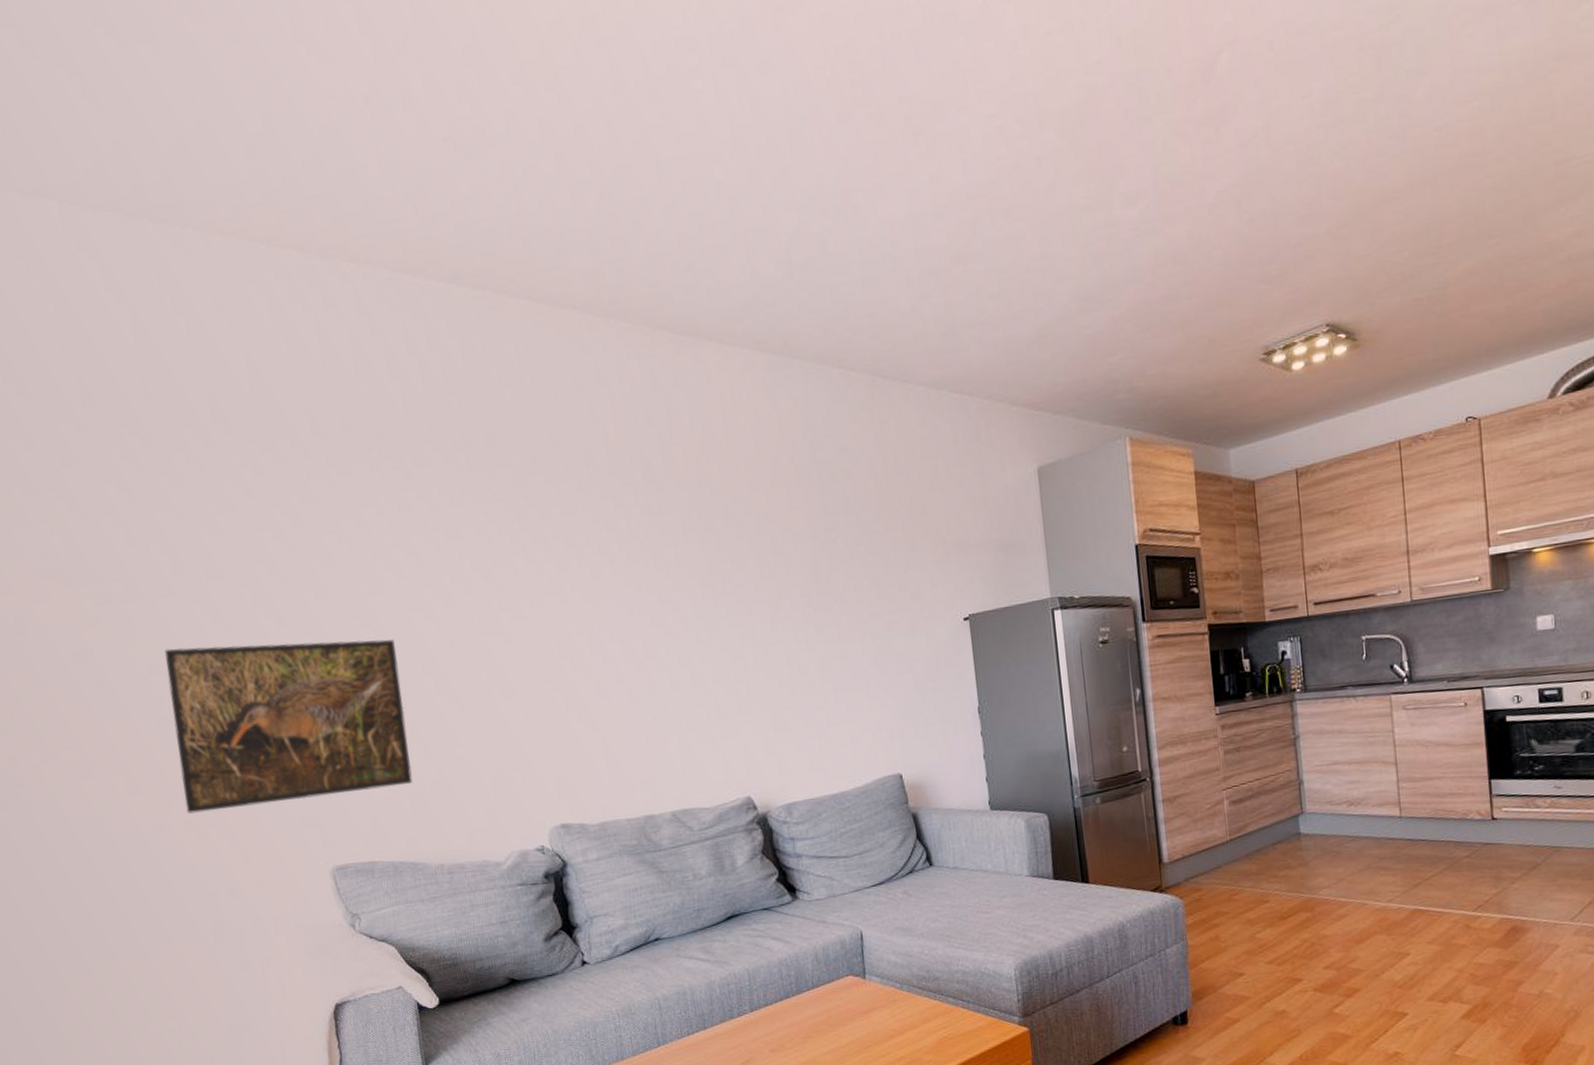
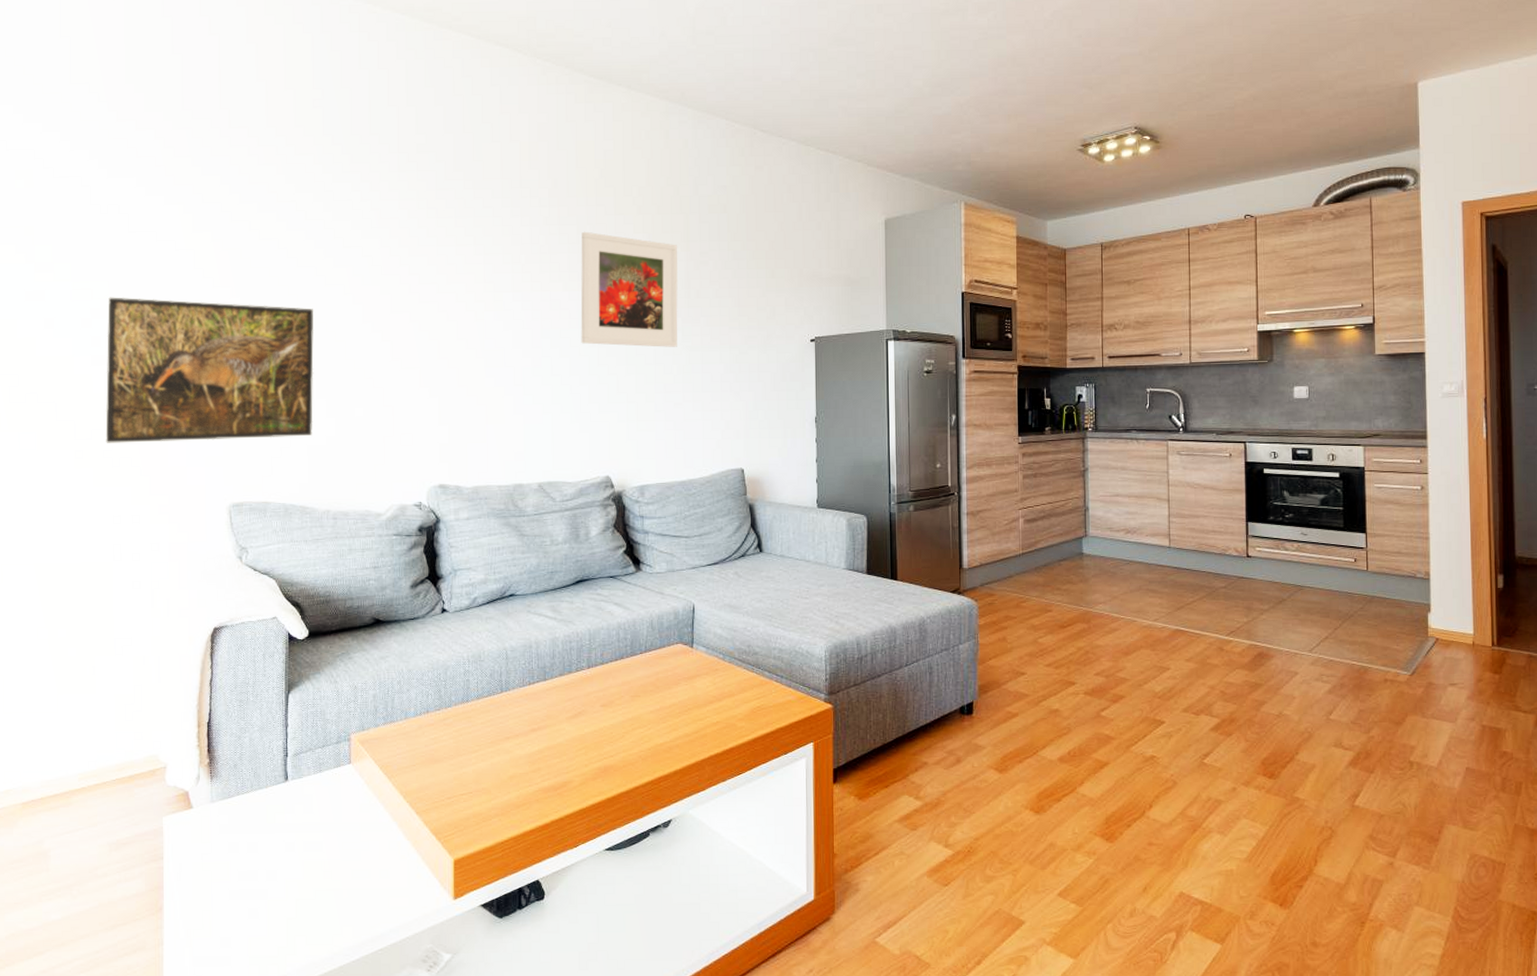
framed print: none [687,518,811,649] -> present [580,231,678,347]

